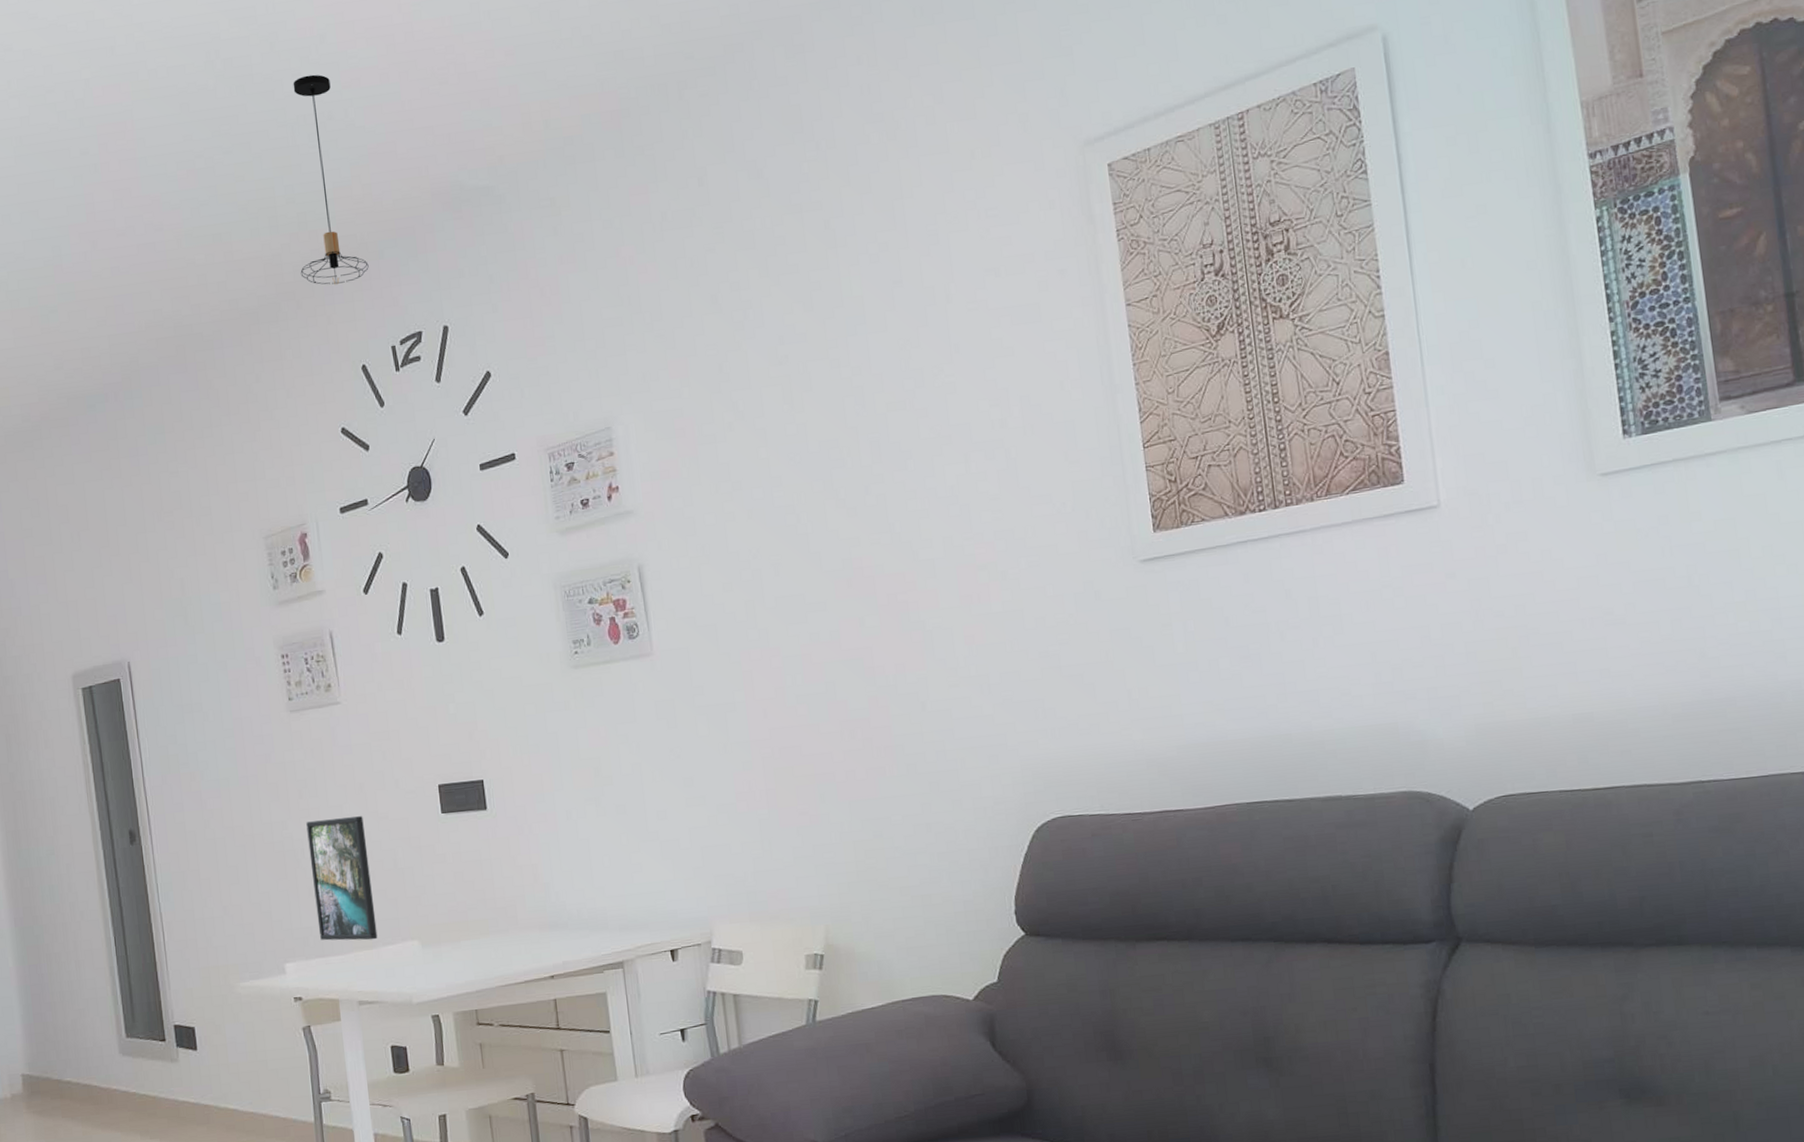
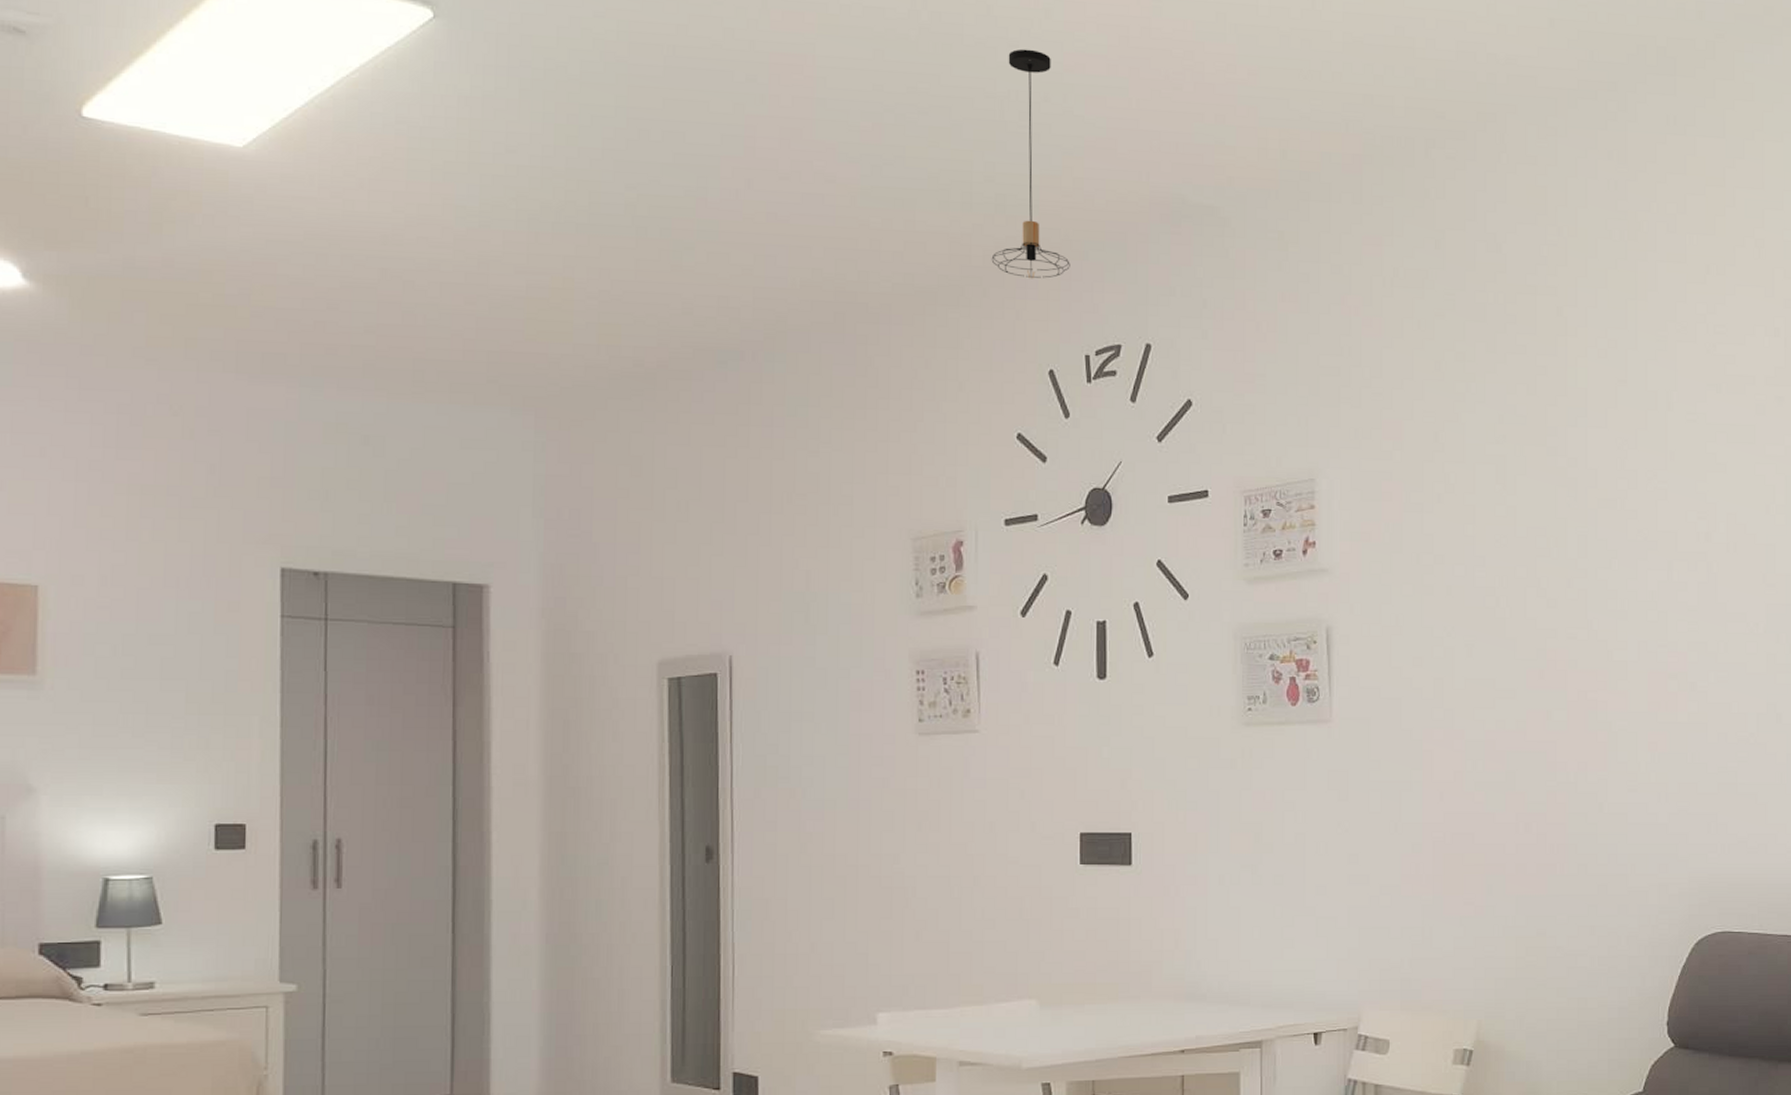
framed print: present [306,816,378,941] -> none [921,858,991,995]

